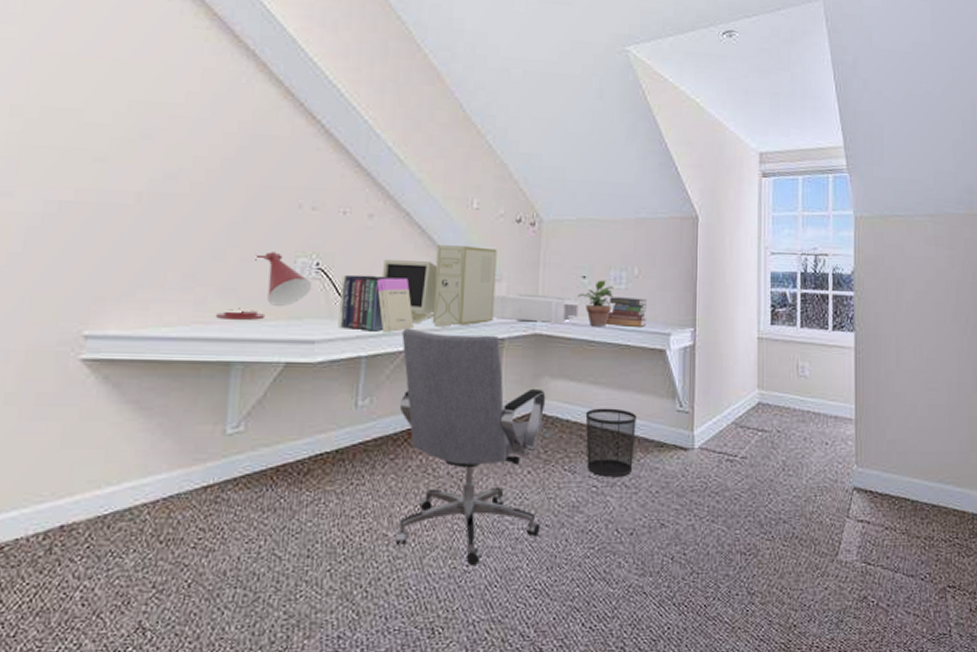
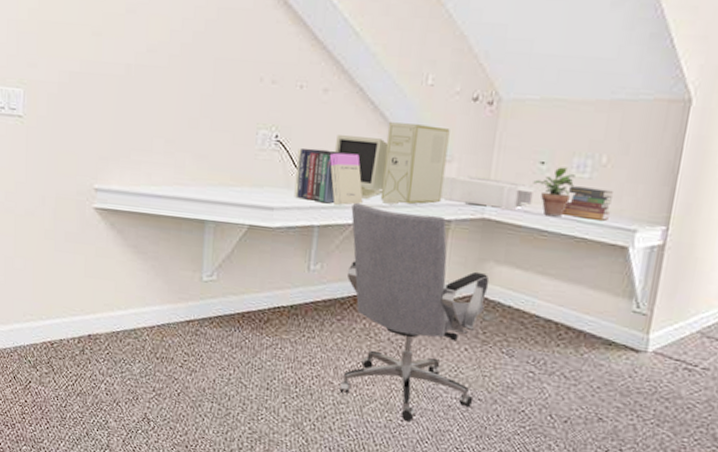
desk lamp: present [215,251,311,321] -> none [191,123,271,186]
waste bin: present [585,408,638,478] -> none [525,298,586,368]

